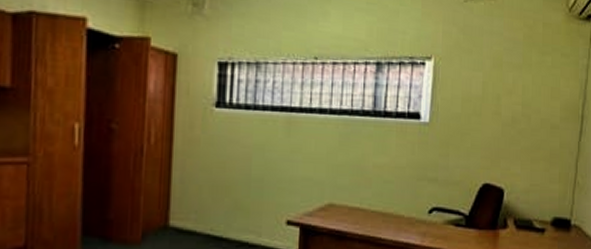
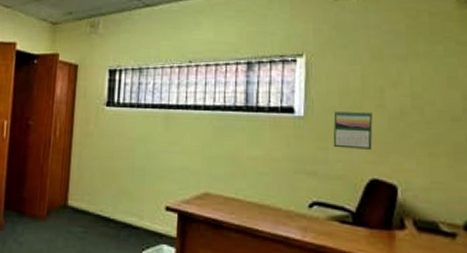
calendar: none [453,117,489,156] -> present [333,110,373,150]

